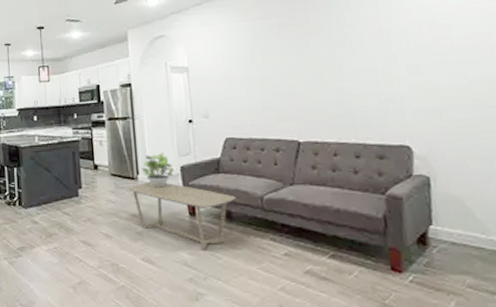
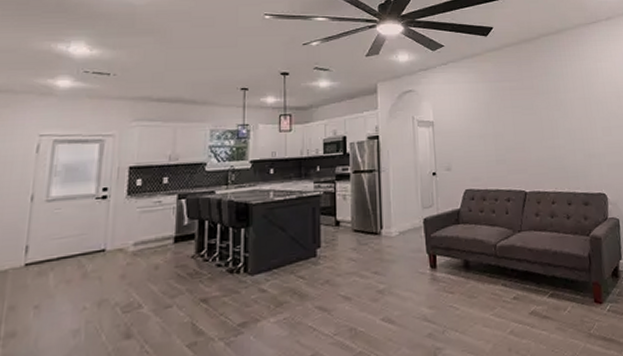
coffee table: present [125,182,236,251] -> none [368,236,474,303]
potted plant: present [141,153,174,188] -> none [385,206,418,242]

